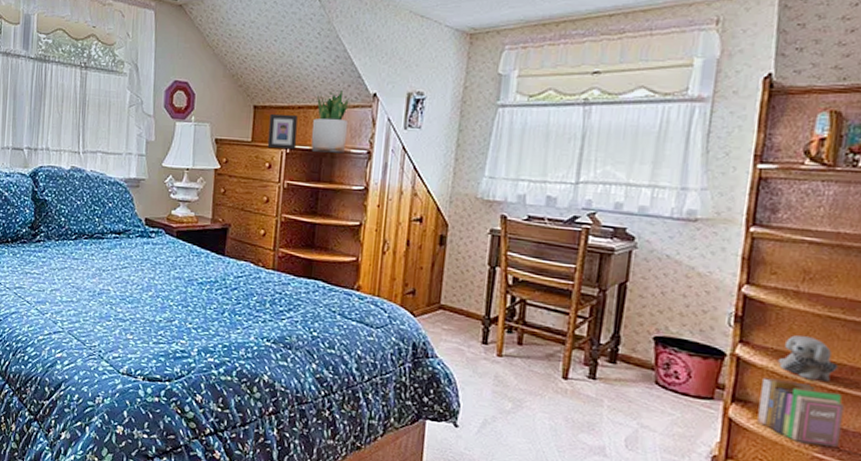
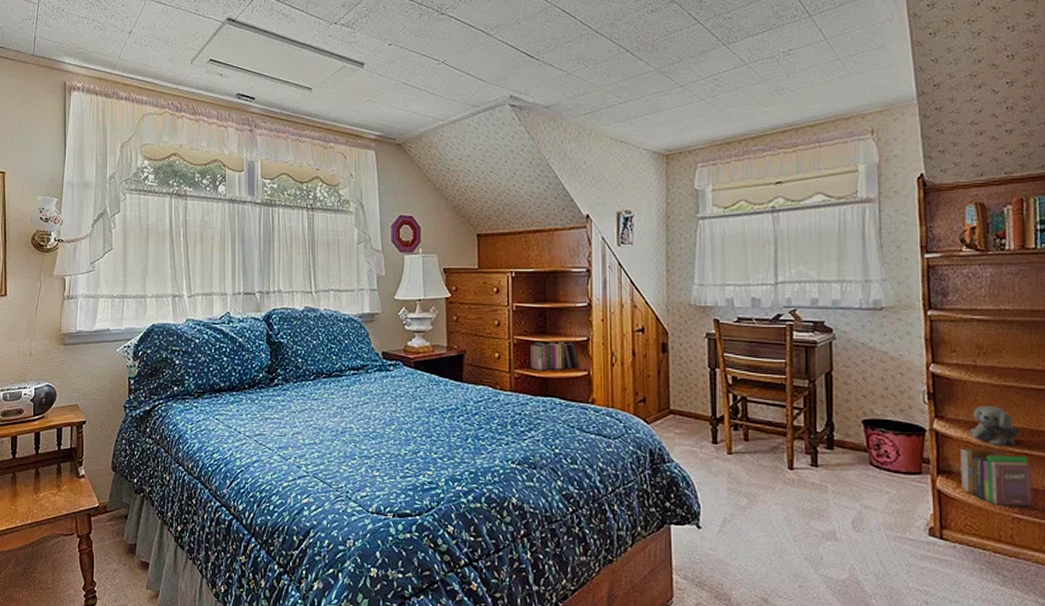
picture frame: present [267,113,298,150] -> none [493,240,521,274]
books: none [296,222,349,254] -> present [530,341,580,371]
planter: present [311,87,350,154] -> none [533,212,567,275]

